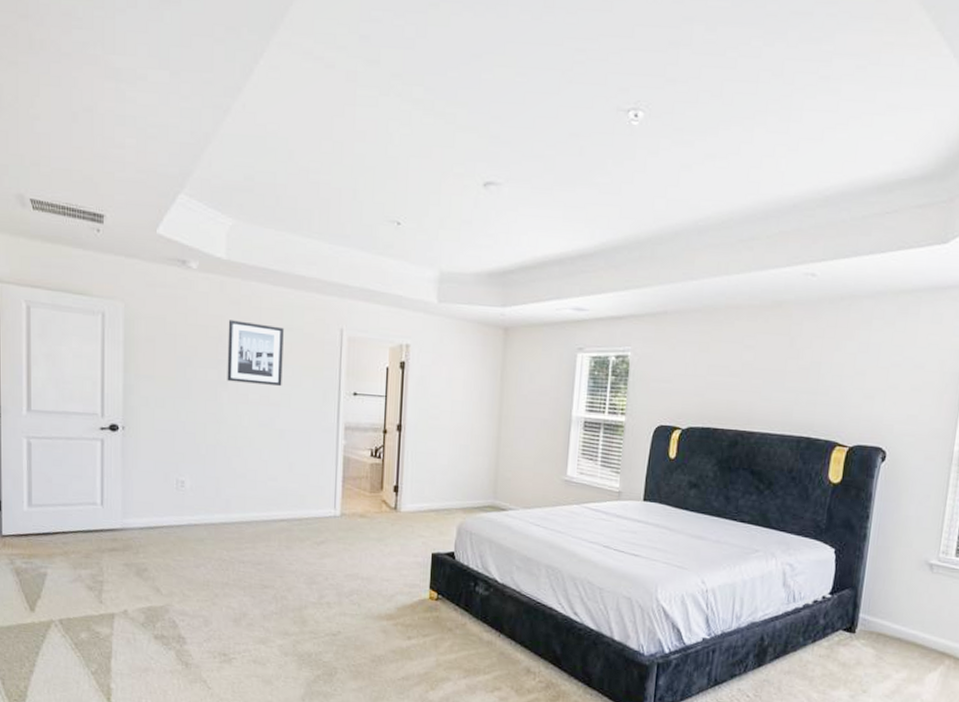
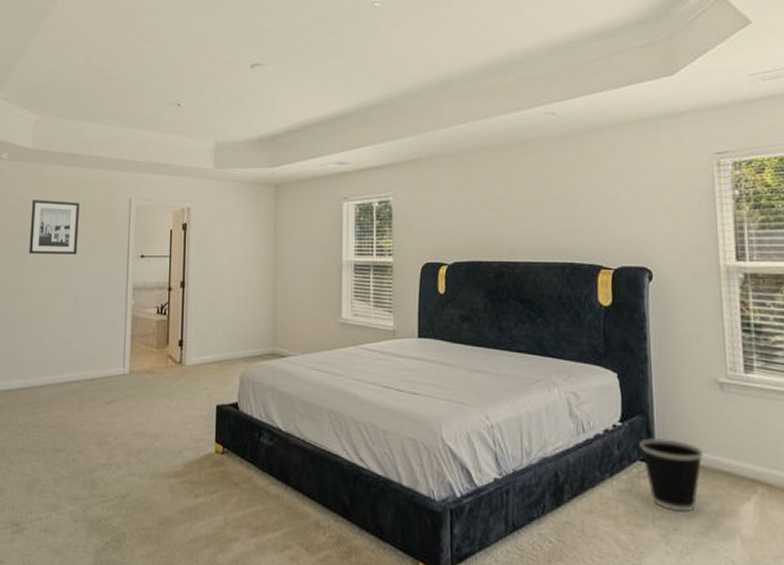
wastebasket: none [844,610,902,678] -> present [640,437,703,512]

